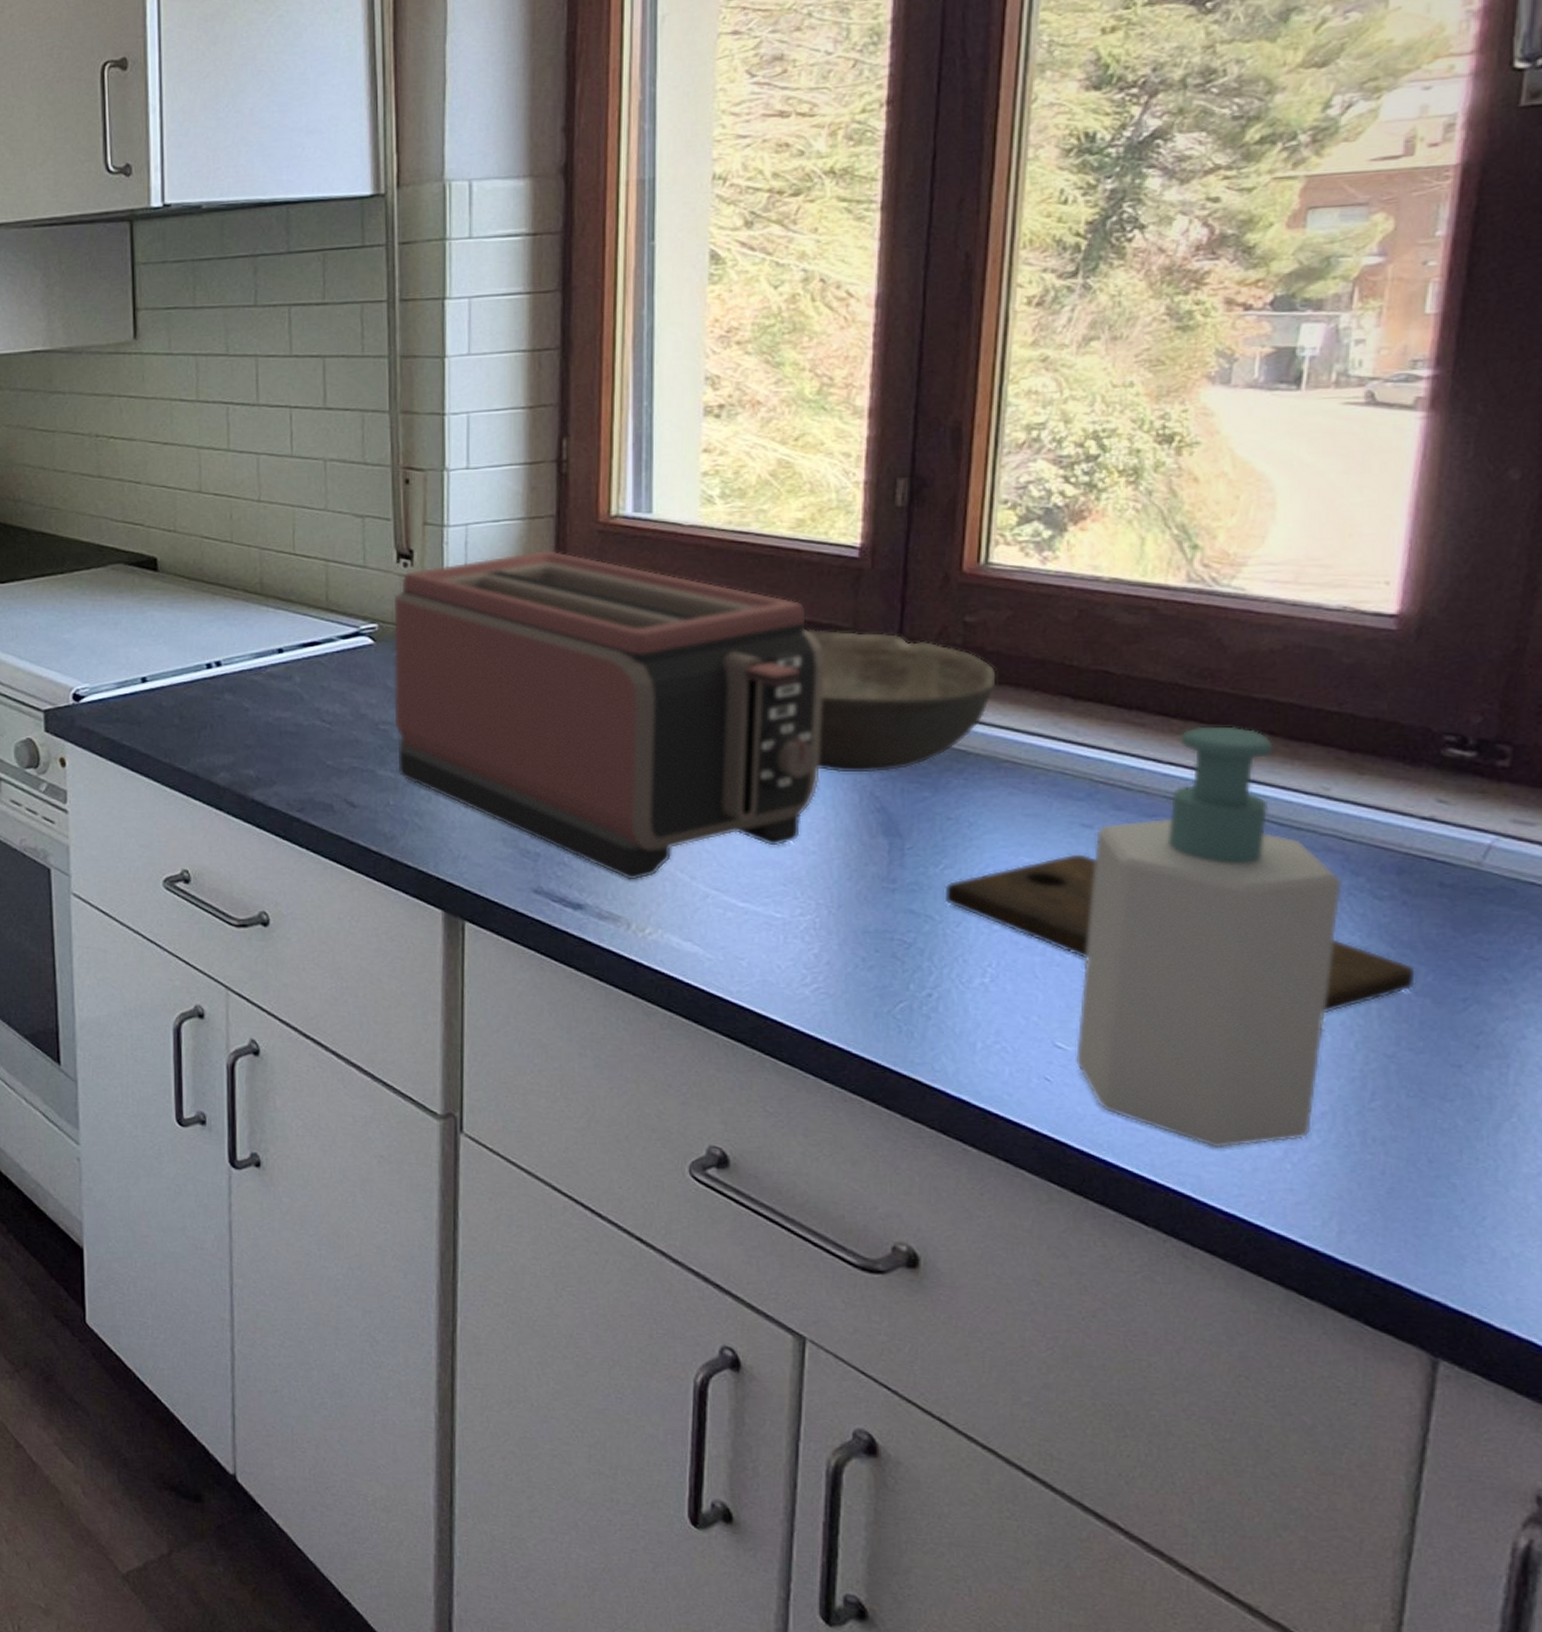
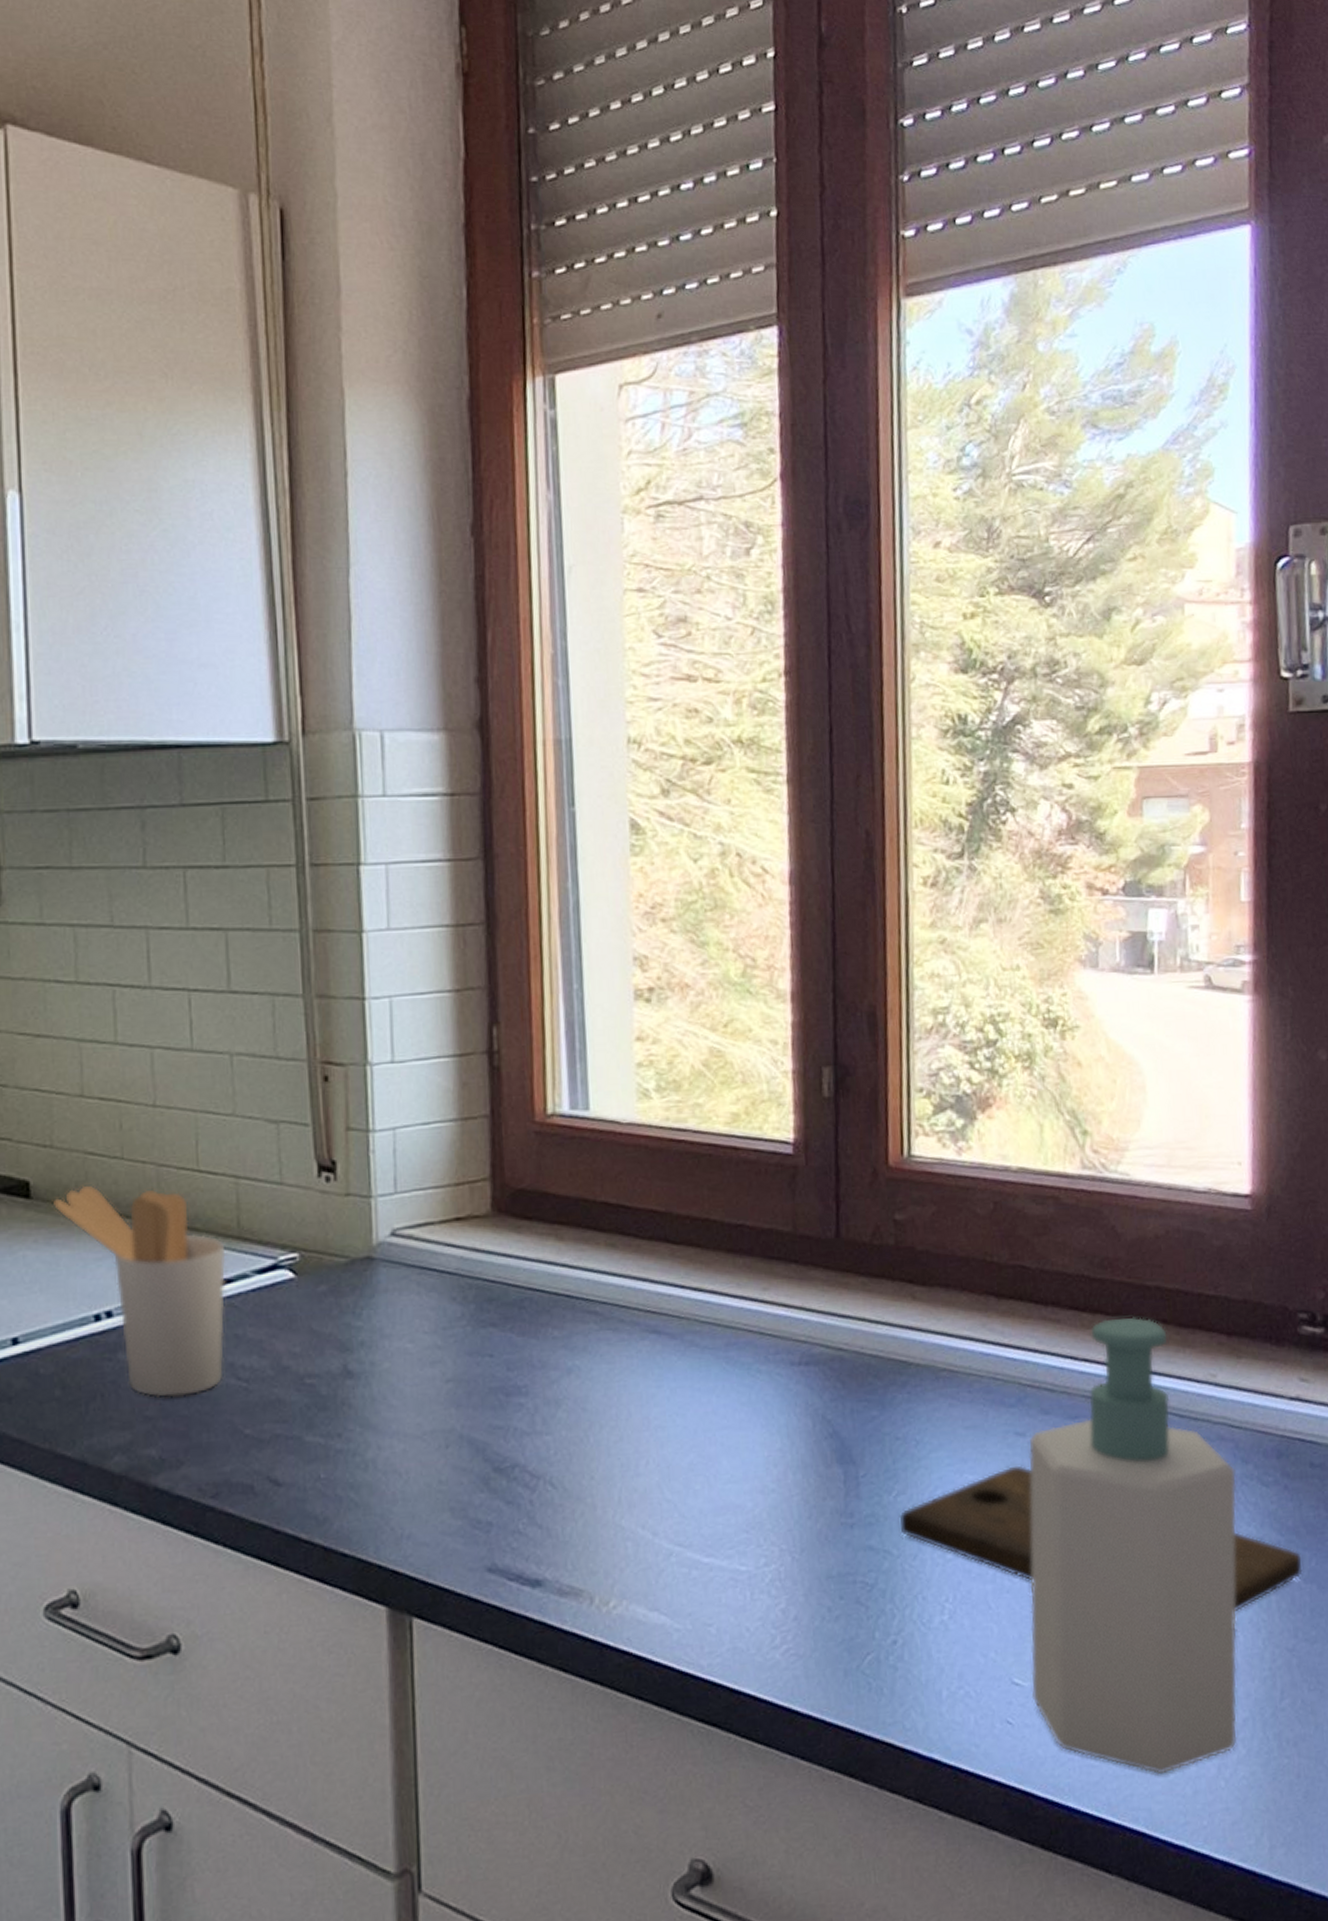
utensil holder: none [174,562,316,731] -> present [52,1185,226,1398]
toaster: present [393,550,824,880] -> none [315,1156,773,1545]
bowl: present [807,628,996,773] -> none [750,1235,929,1396]

